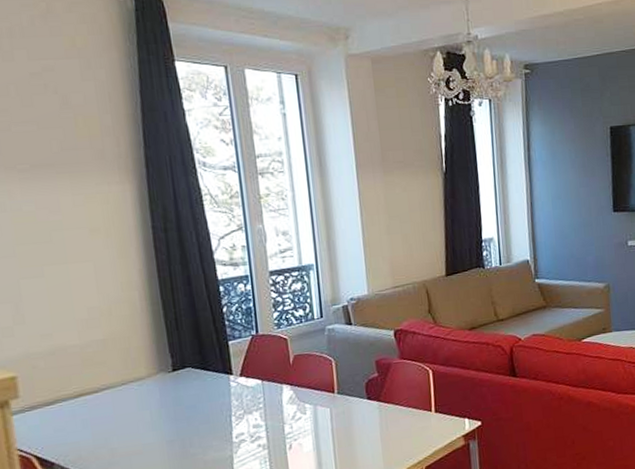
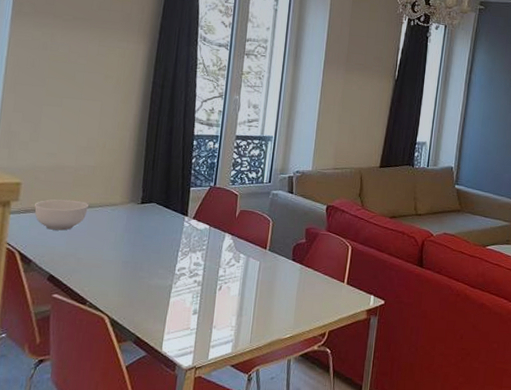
bowl: none [41,382,109,424] -> present [34,199,88,231]

